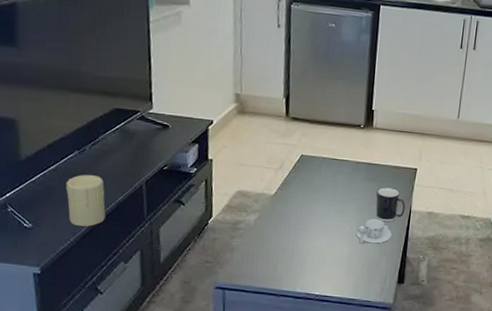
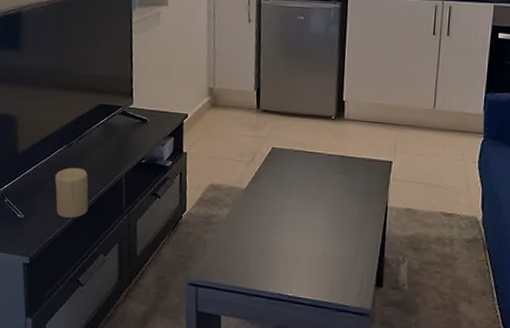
teacup: present [356,219,392,244] -> none [329,215,368,242]
mug: present [375,187,406,222] -> none [349,181,381,219]

